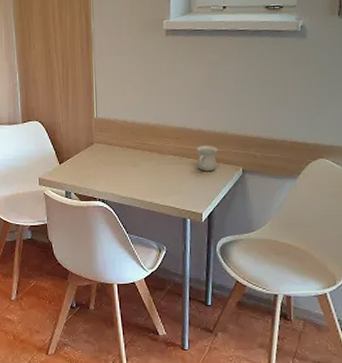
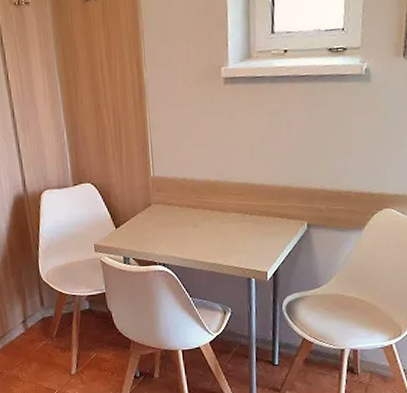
mug: present [196,146,218,171] -> none [259,201,282,228]

